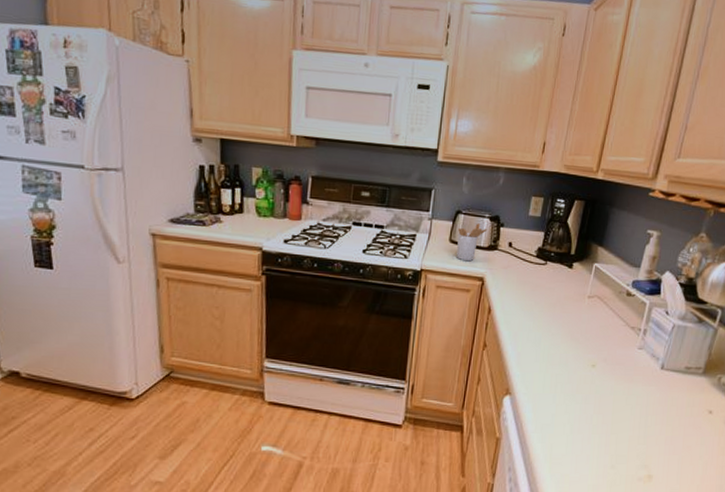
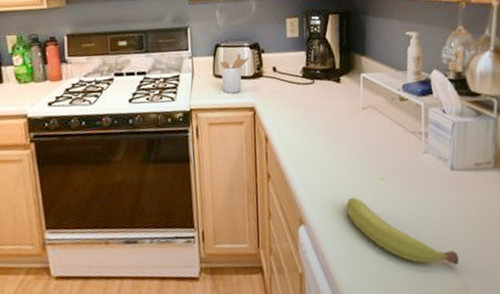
fruit: none [552,377,650,456] -> present [345,197,460,266]

